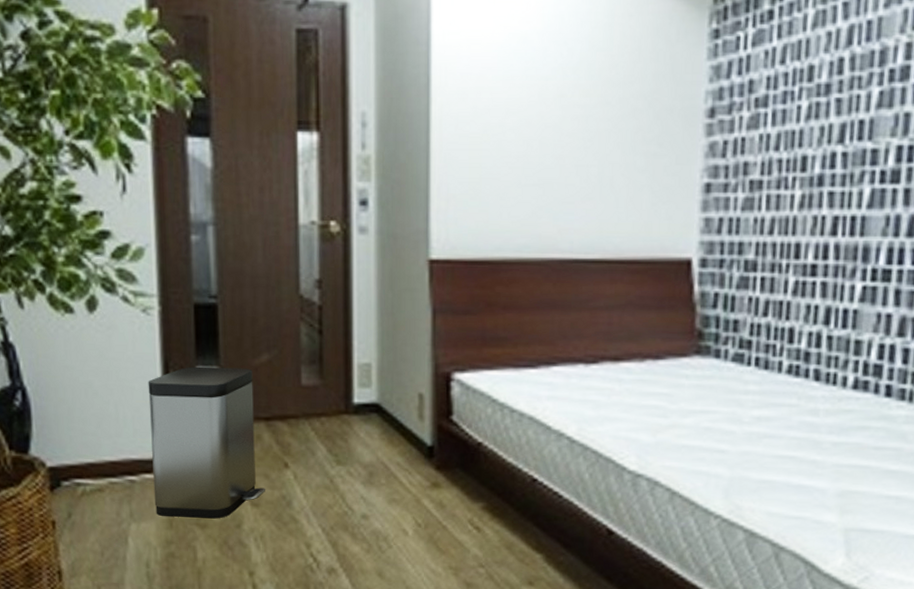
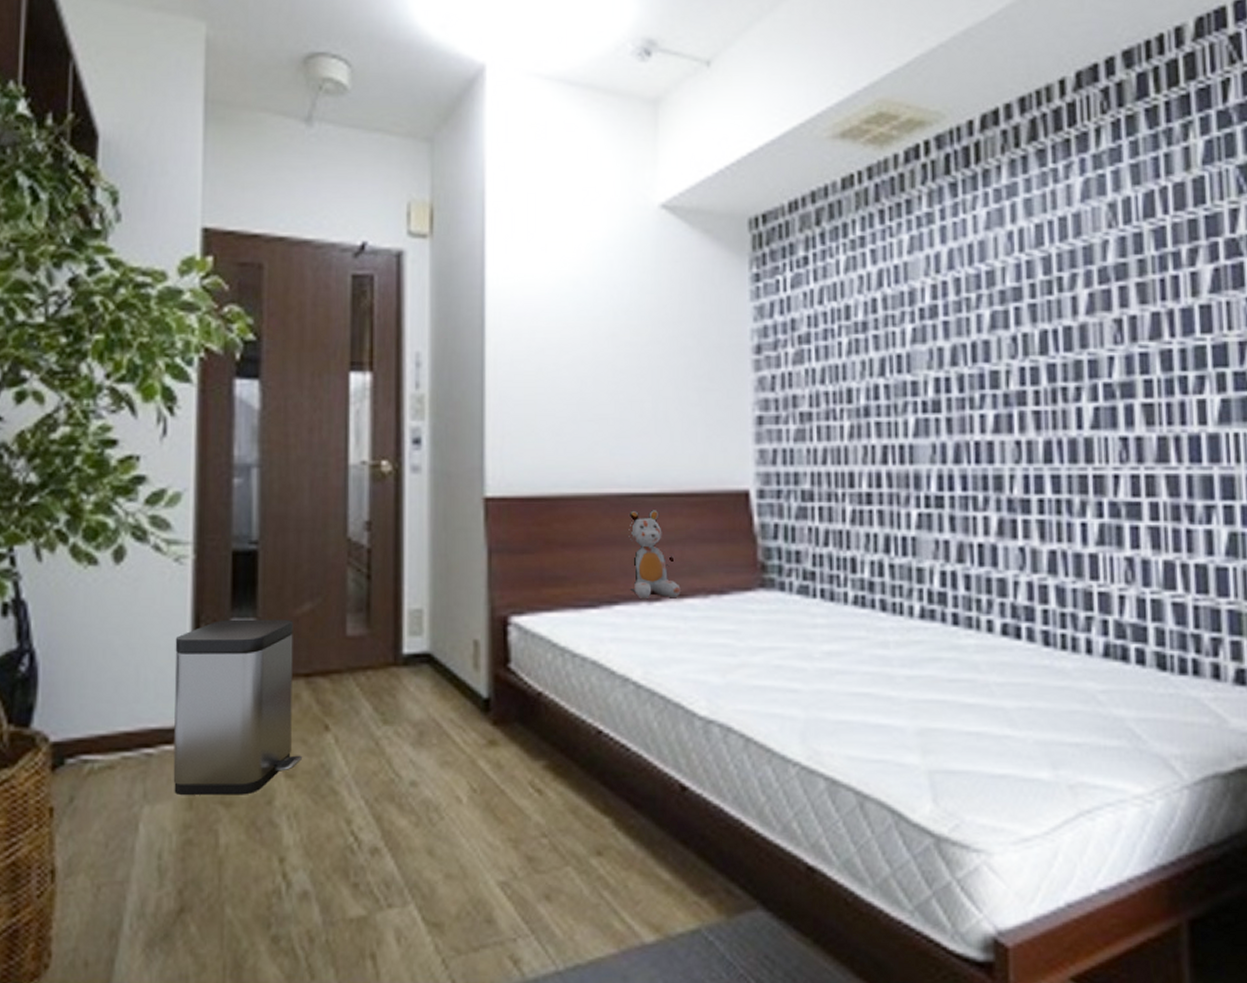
stuffed bear: none [566,275,617,362] -> present [628,510,681,600]

